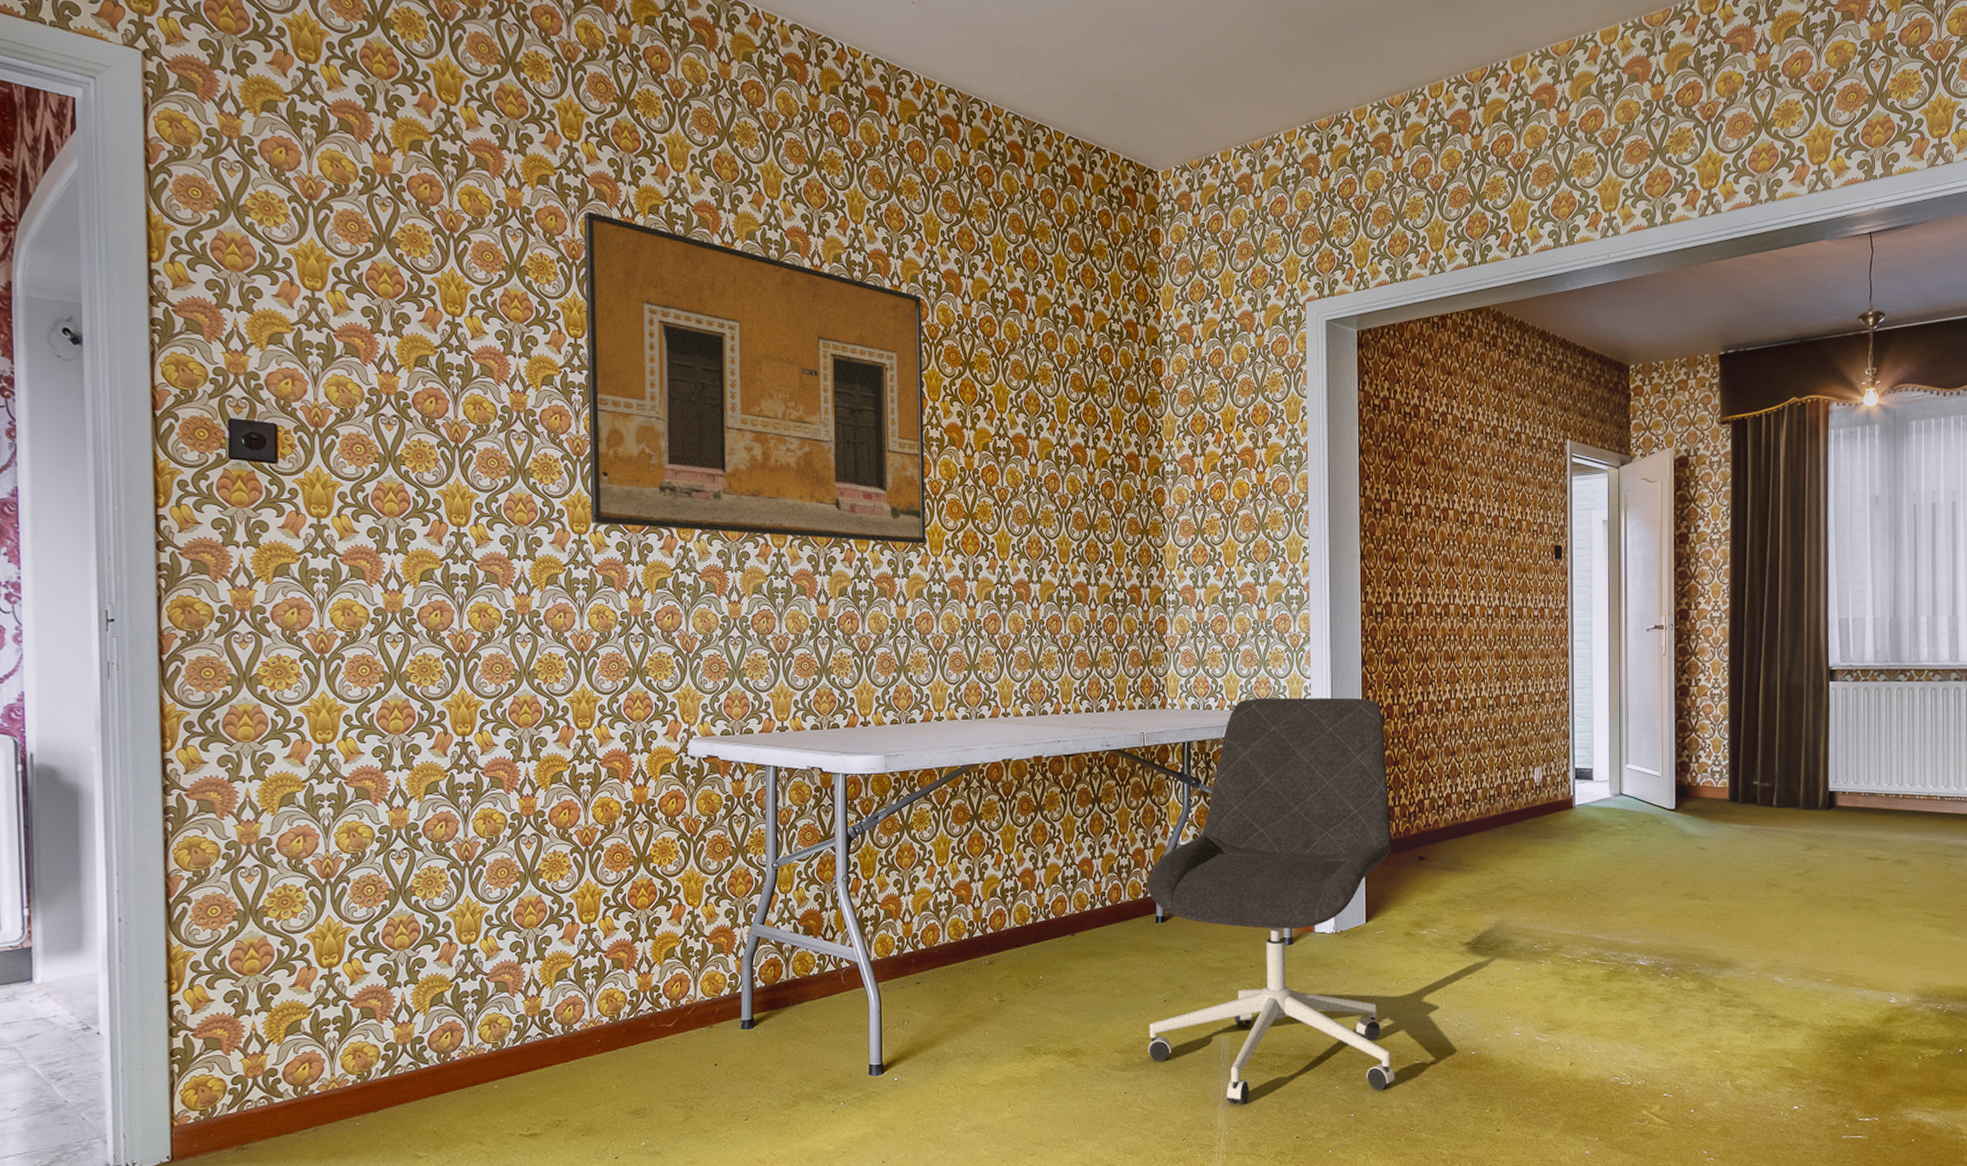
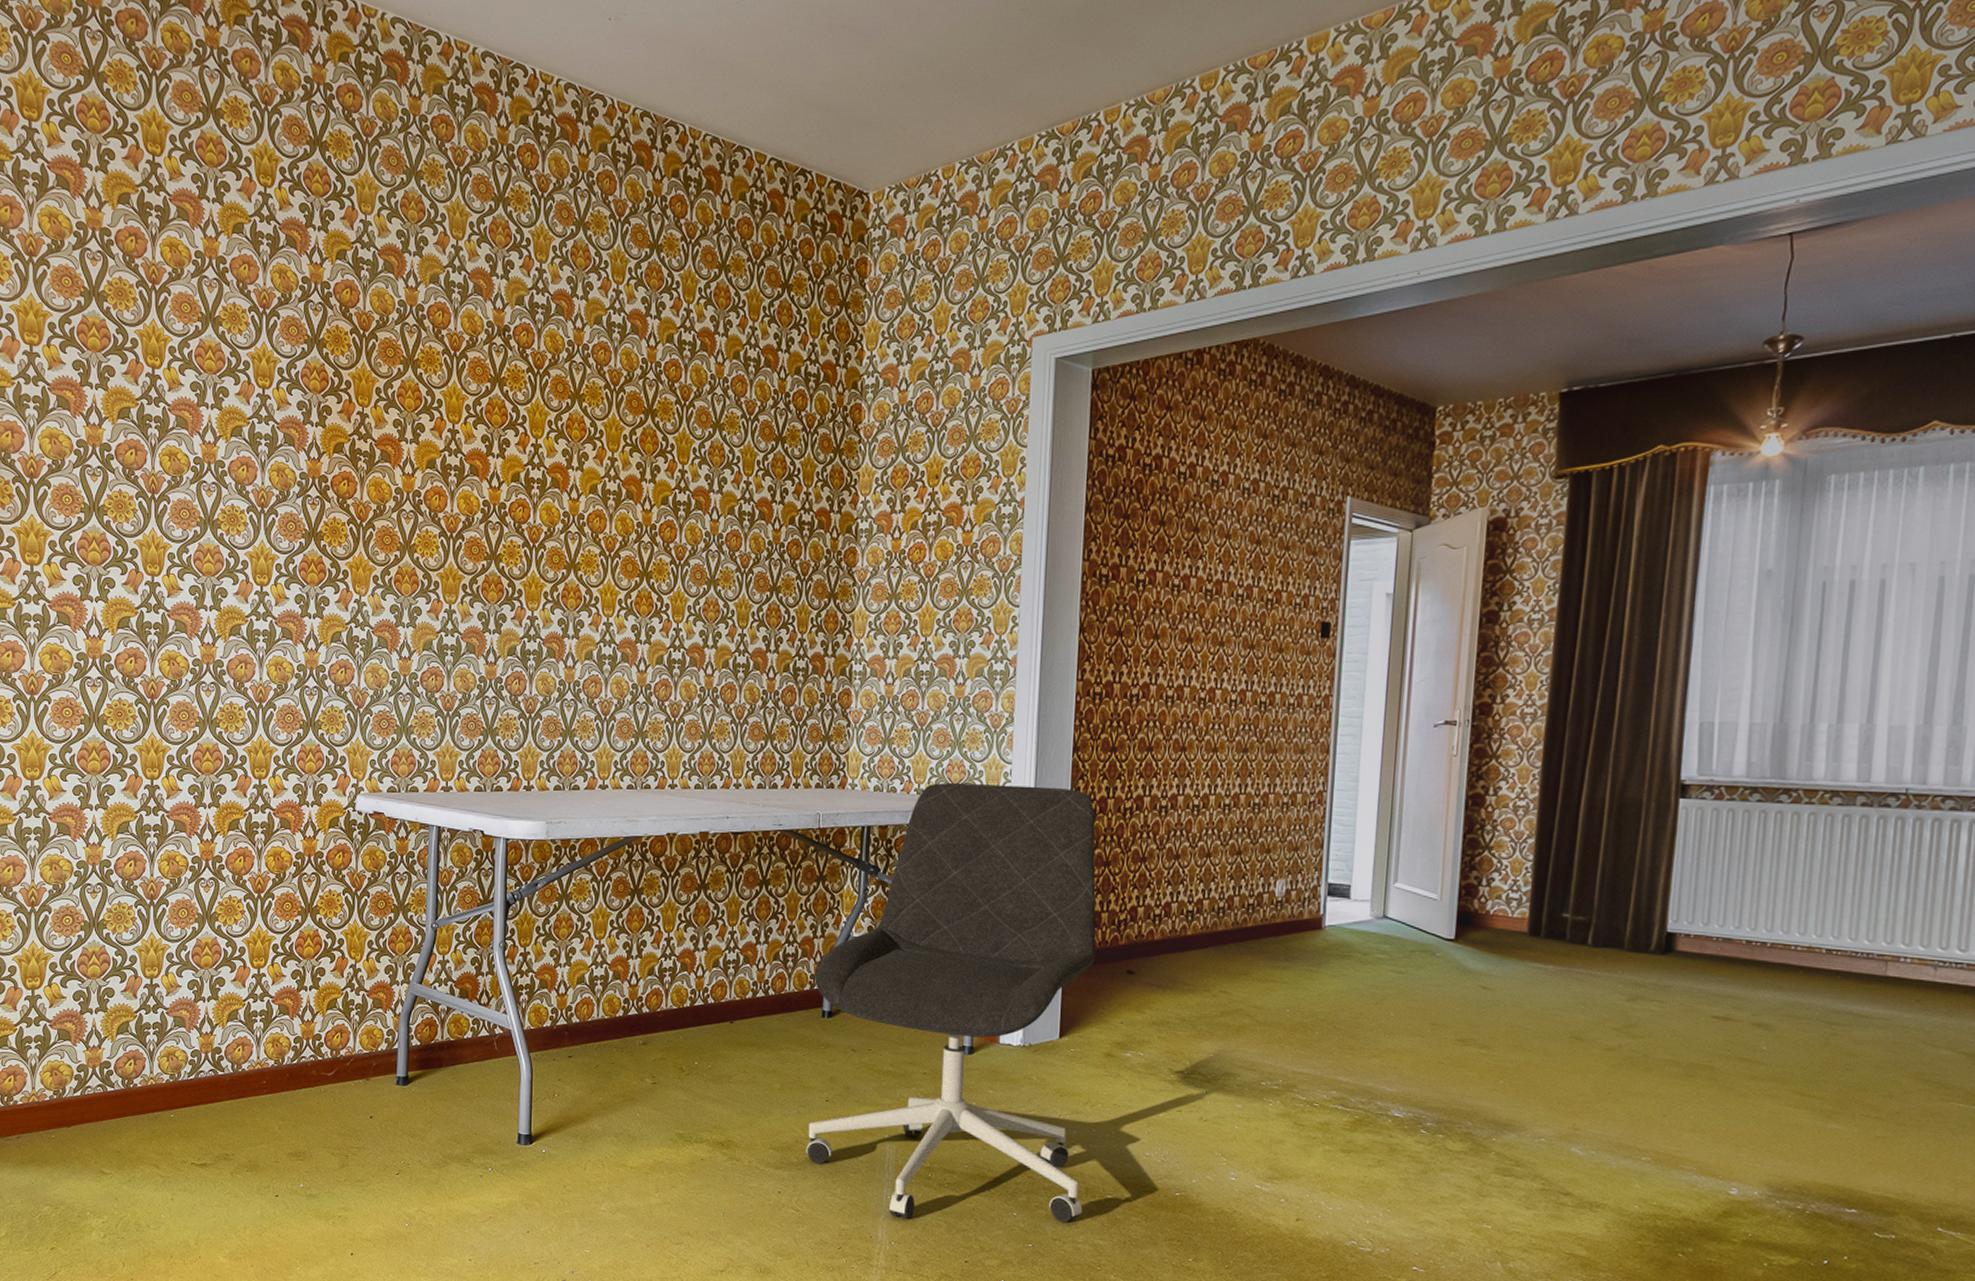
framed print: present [584,211,926,544] -> none [272,259,604,604]

